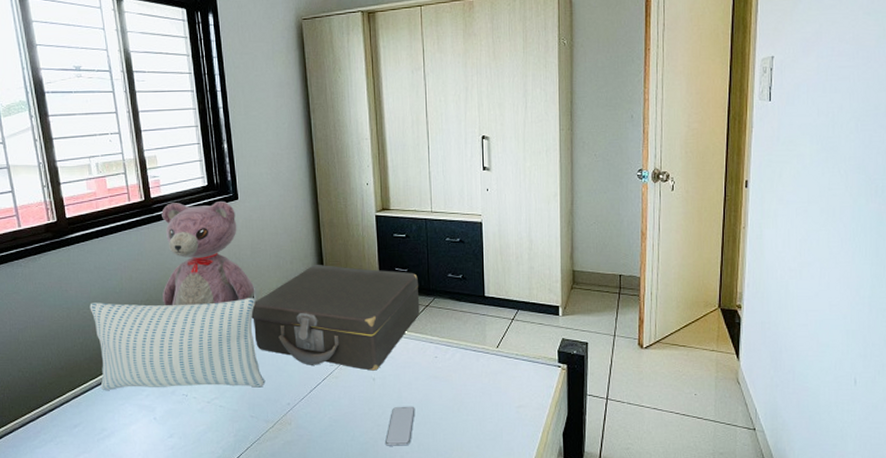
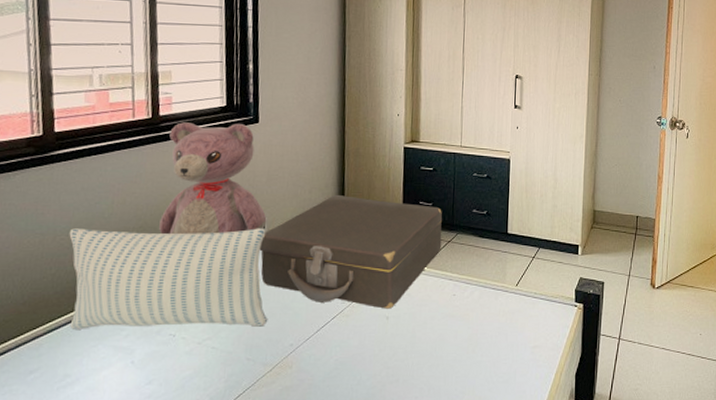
phone: present [385,406,415,446] -> none [394,347,429,390]

